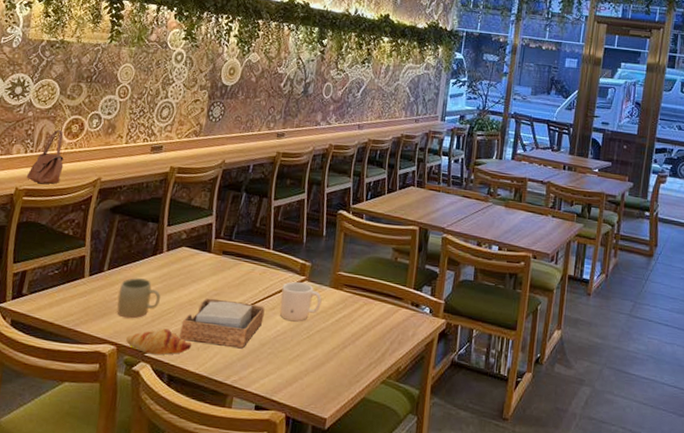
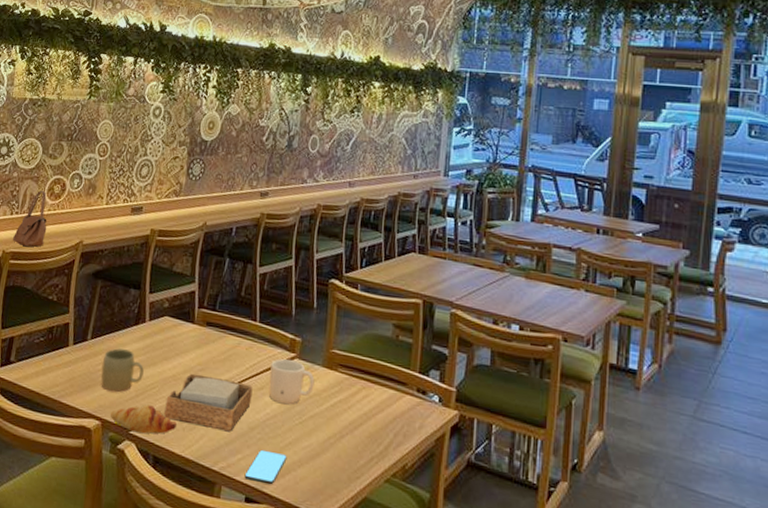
mobile phone: none [255,362,295,393] -> present [244,449,287,485]

